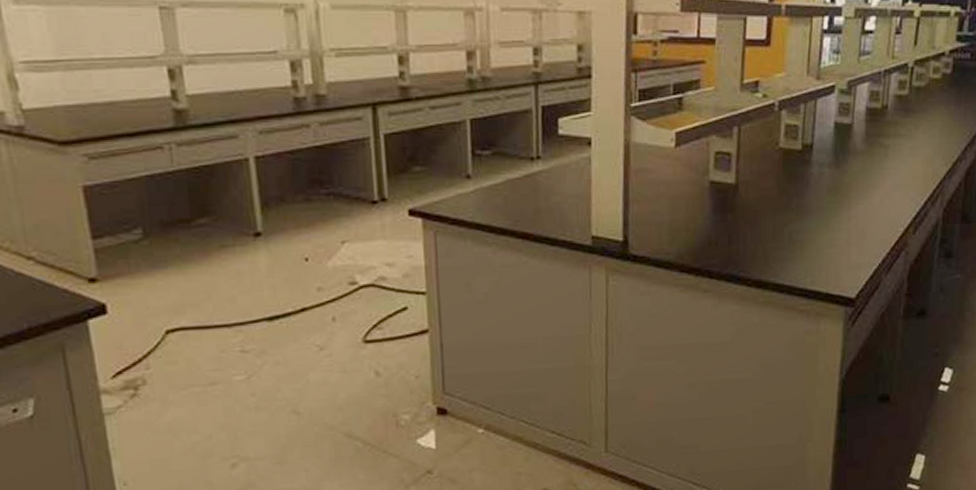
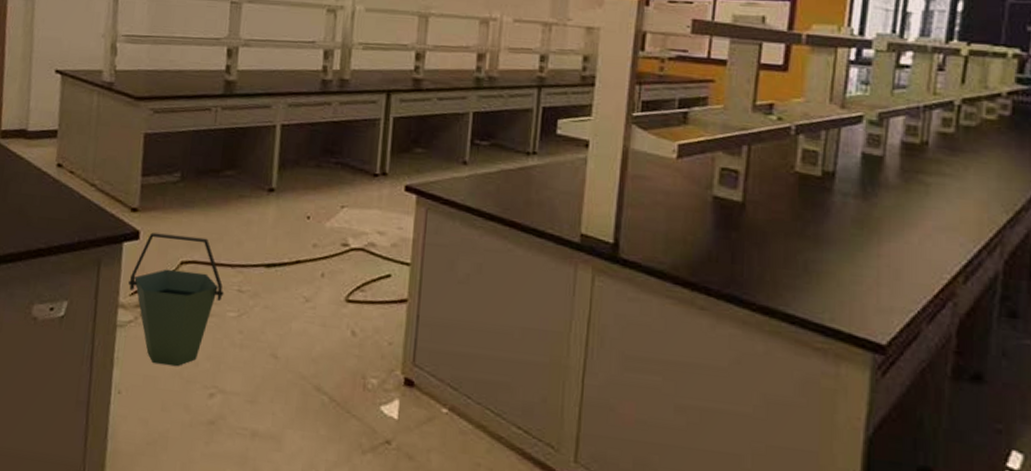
bucket: none [106,300,226,445] -> present [128,232,224,366]

